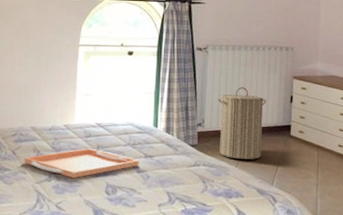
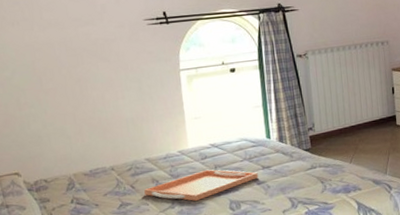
laundry hamper: present [218,87,266,159] -> none [324,86,373,156]

